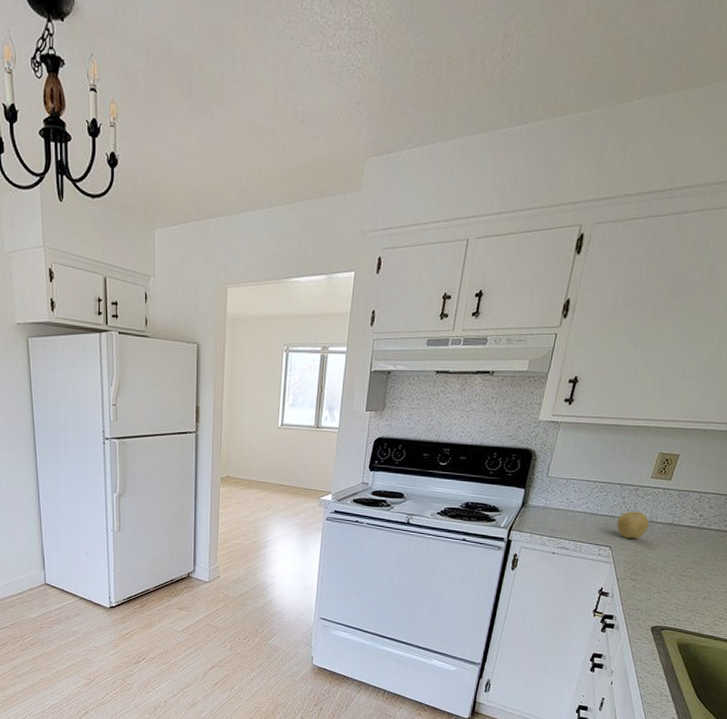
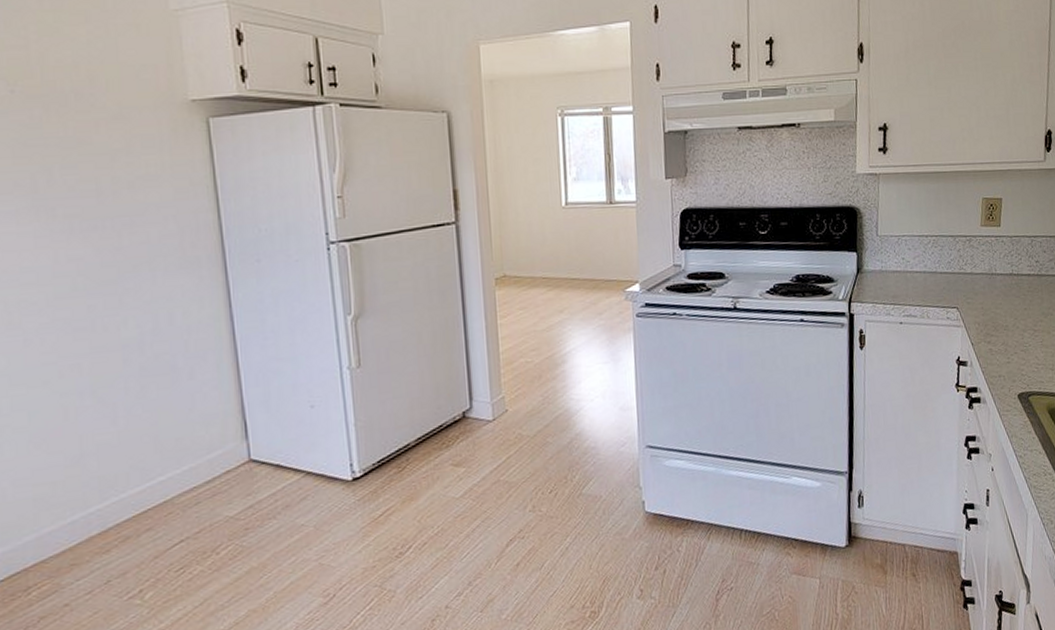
fruit: present [616,511,650,538] -> none [958,264,990,296]

